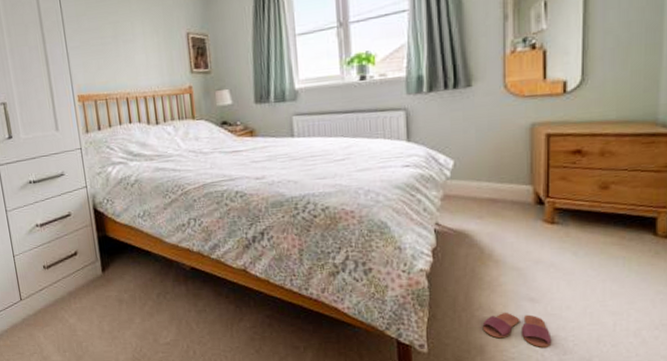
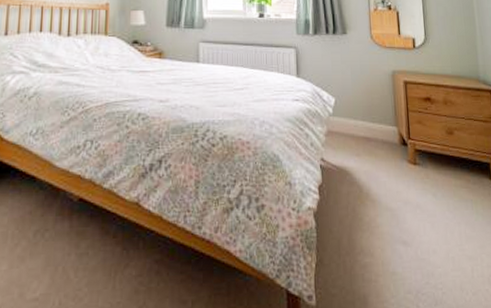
slippers: present [482,313,552,347] -> none [364,257,424,297]

